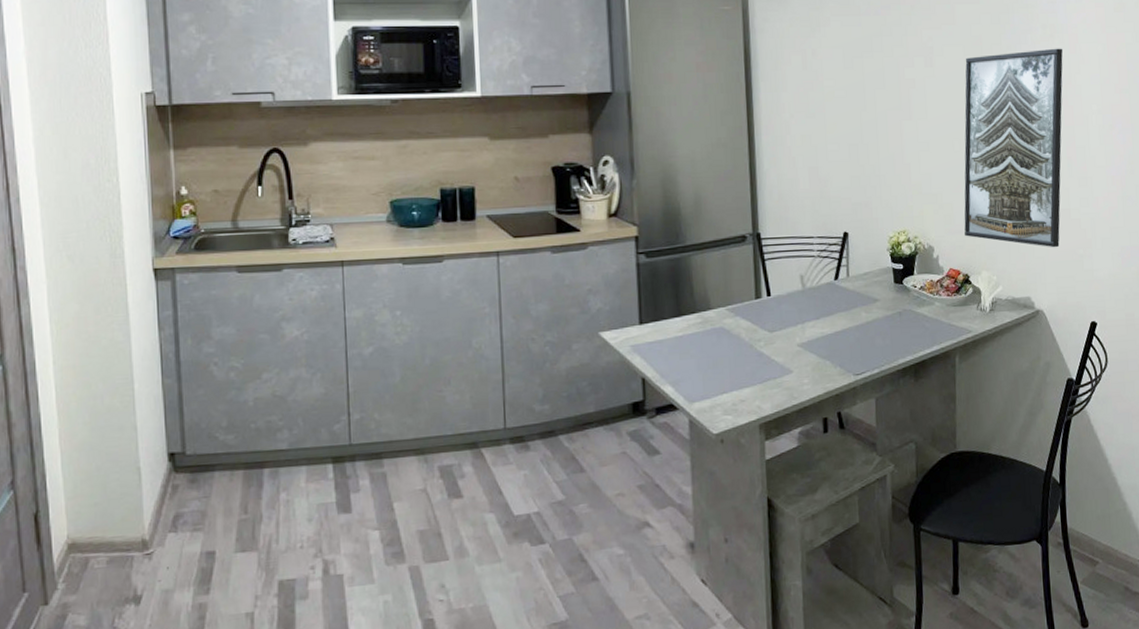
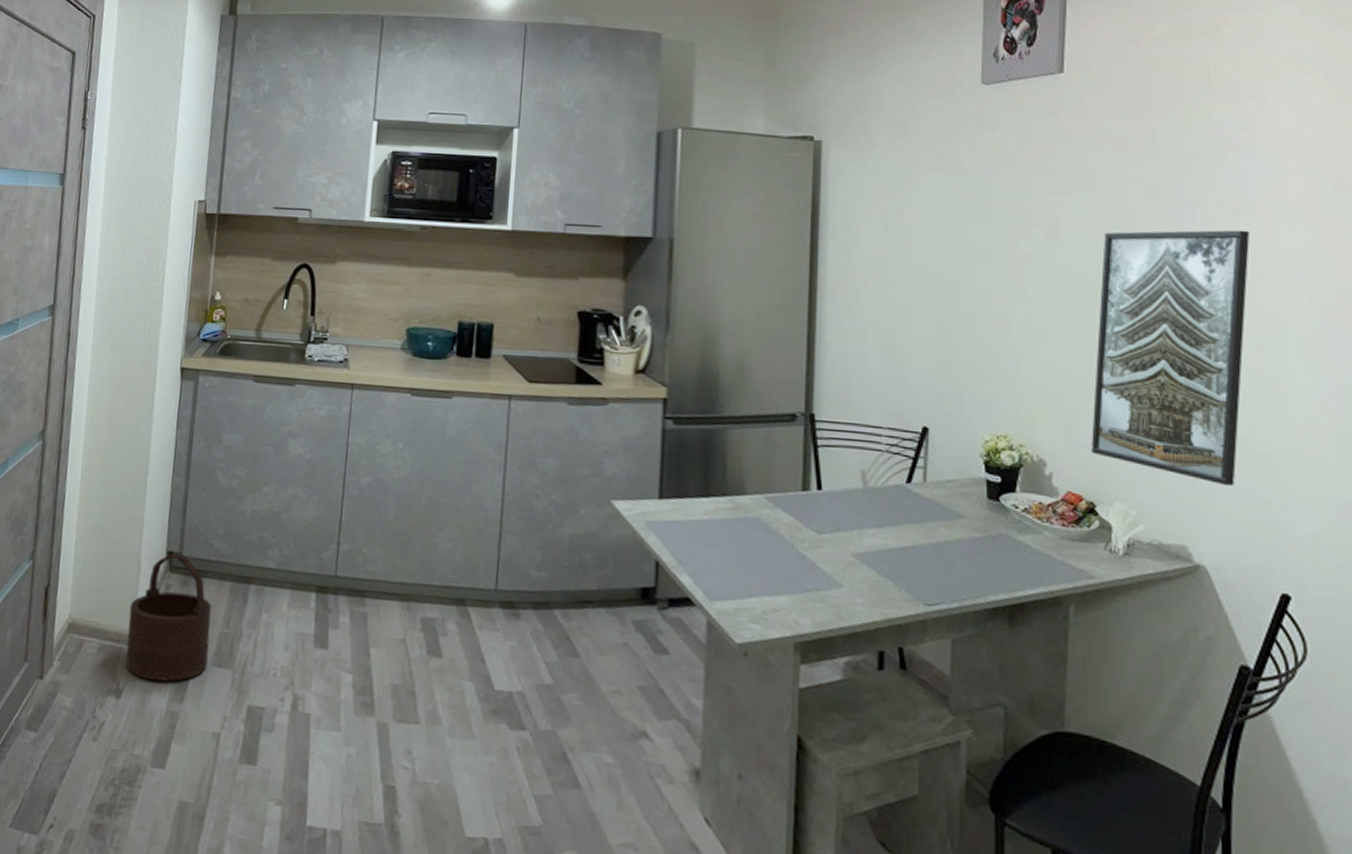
wooden bucket: none [136,453,230,580] -> present [126,553,212,682]

